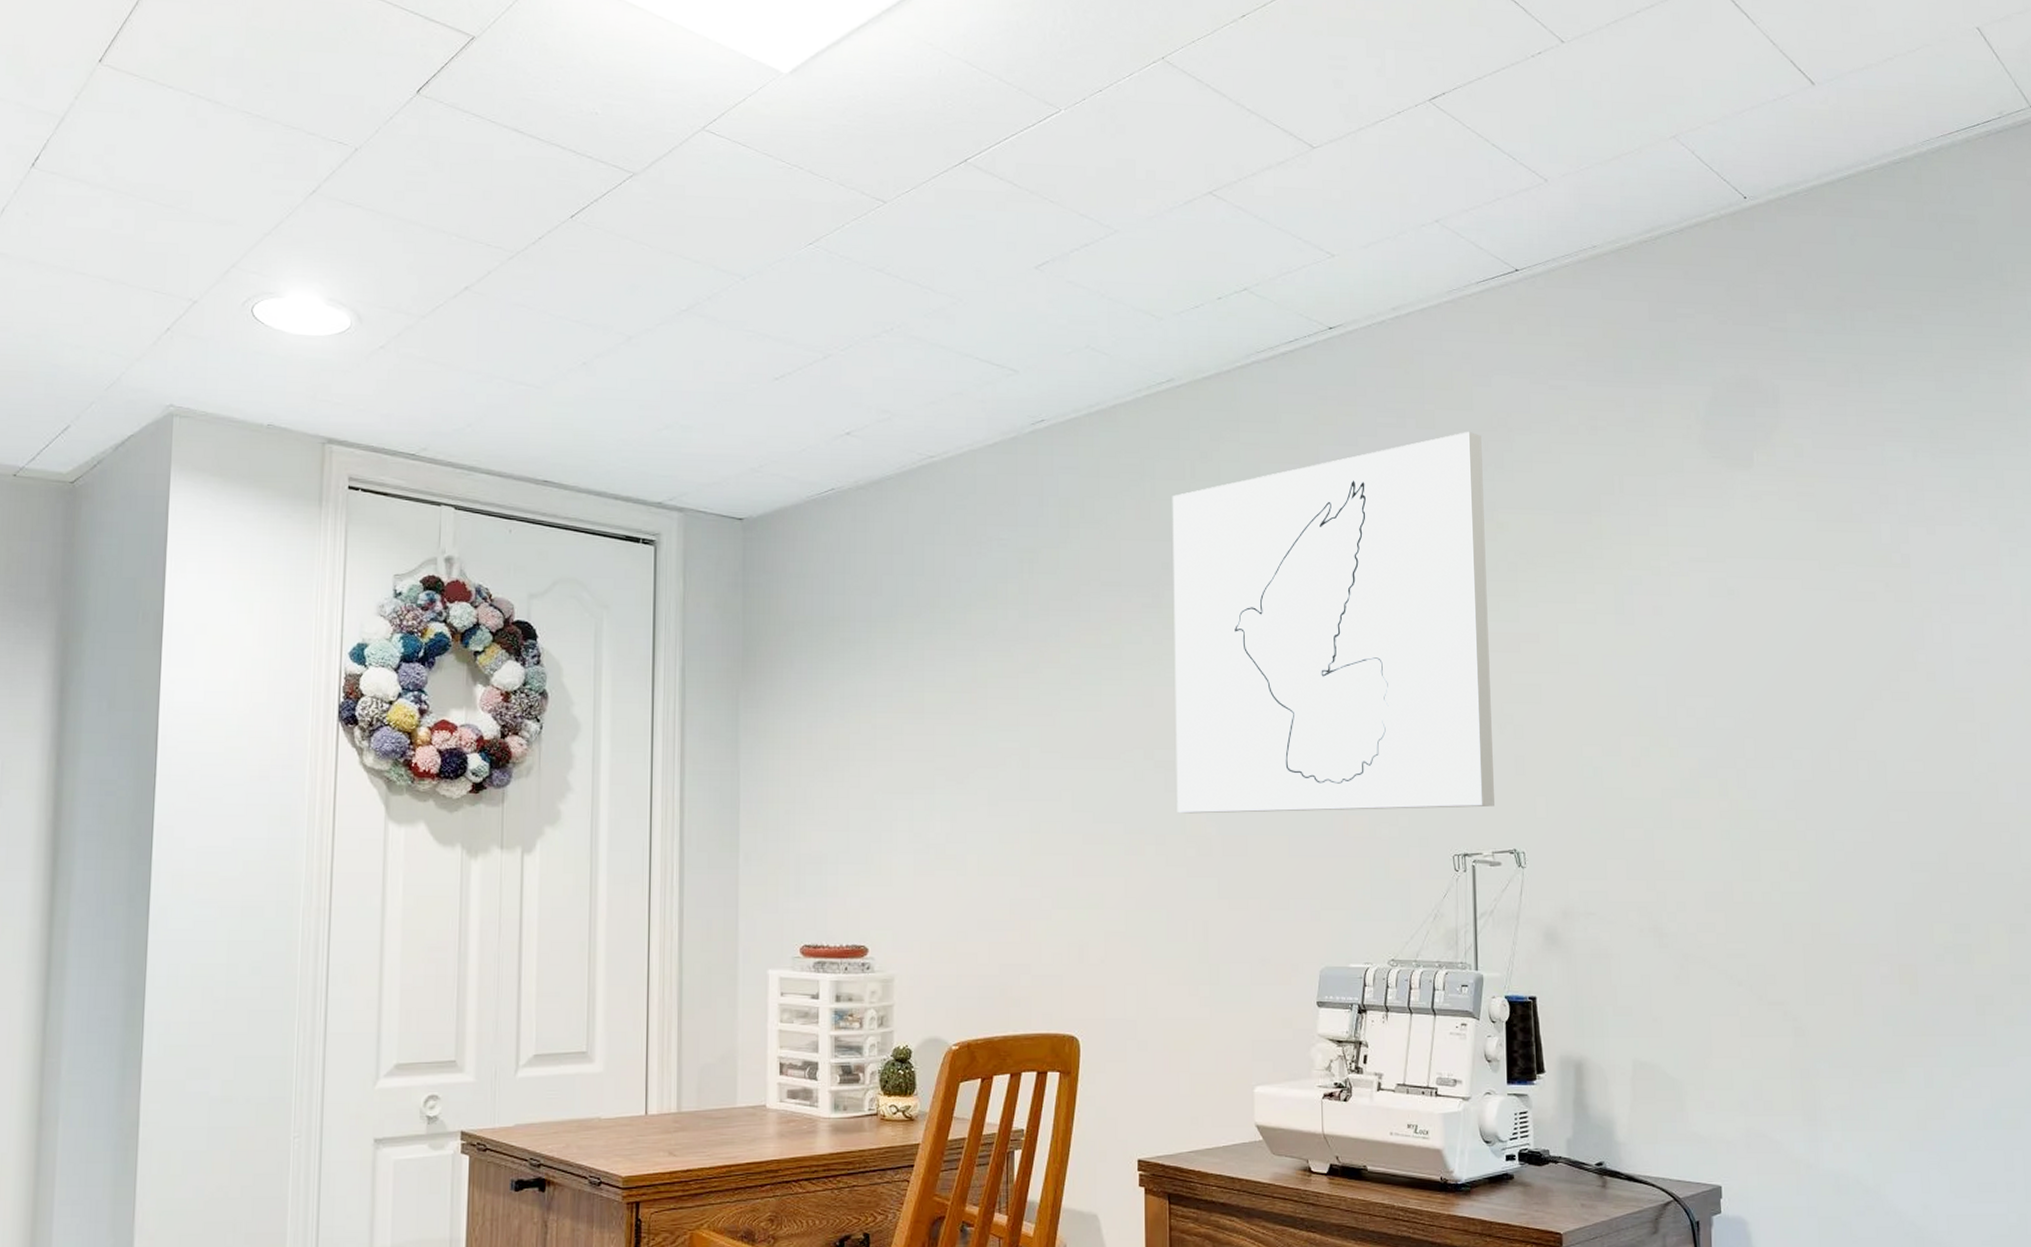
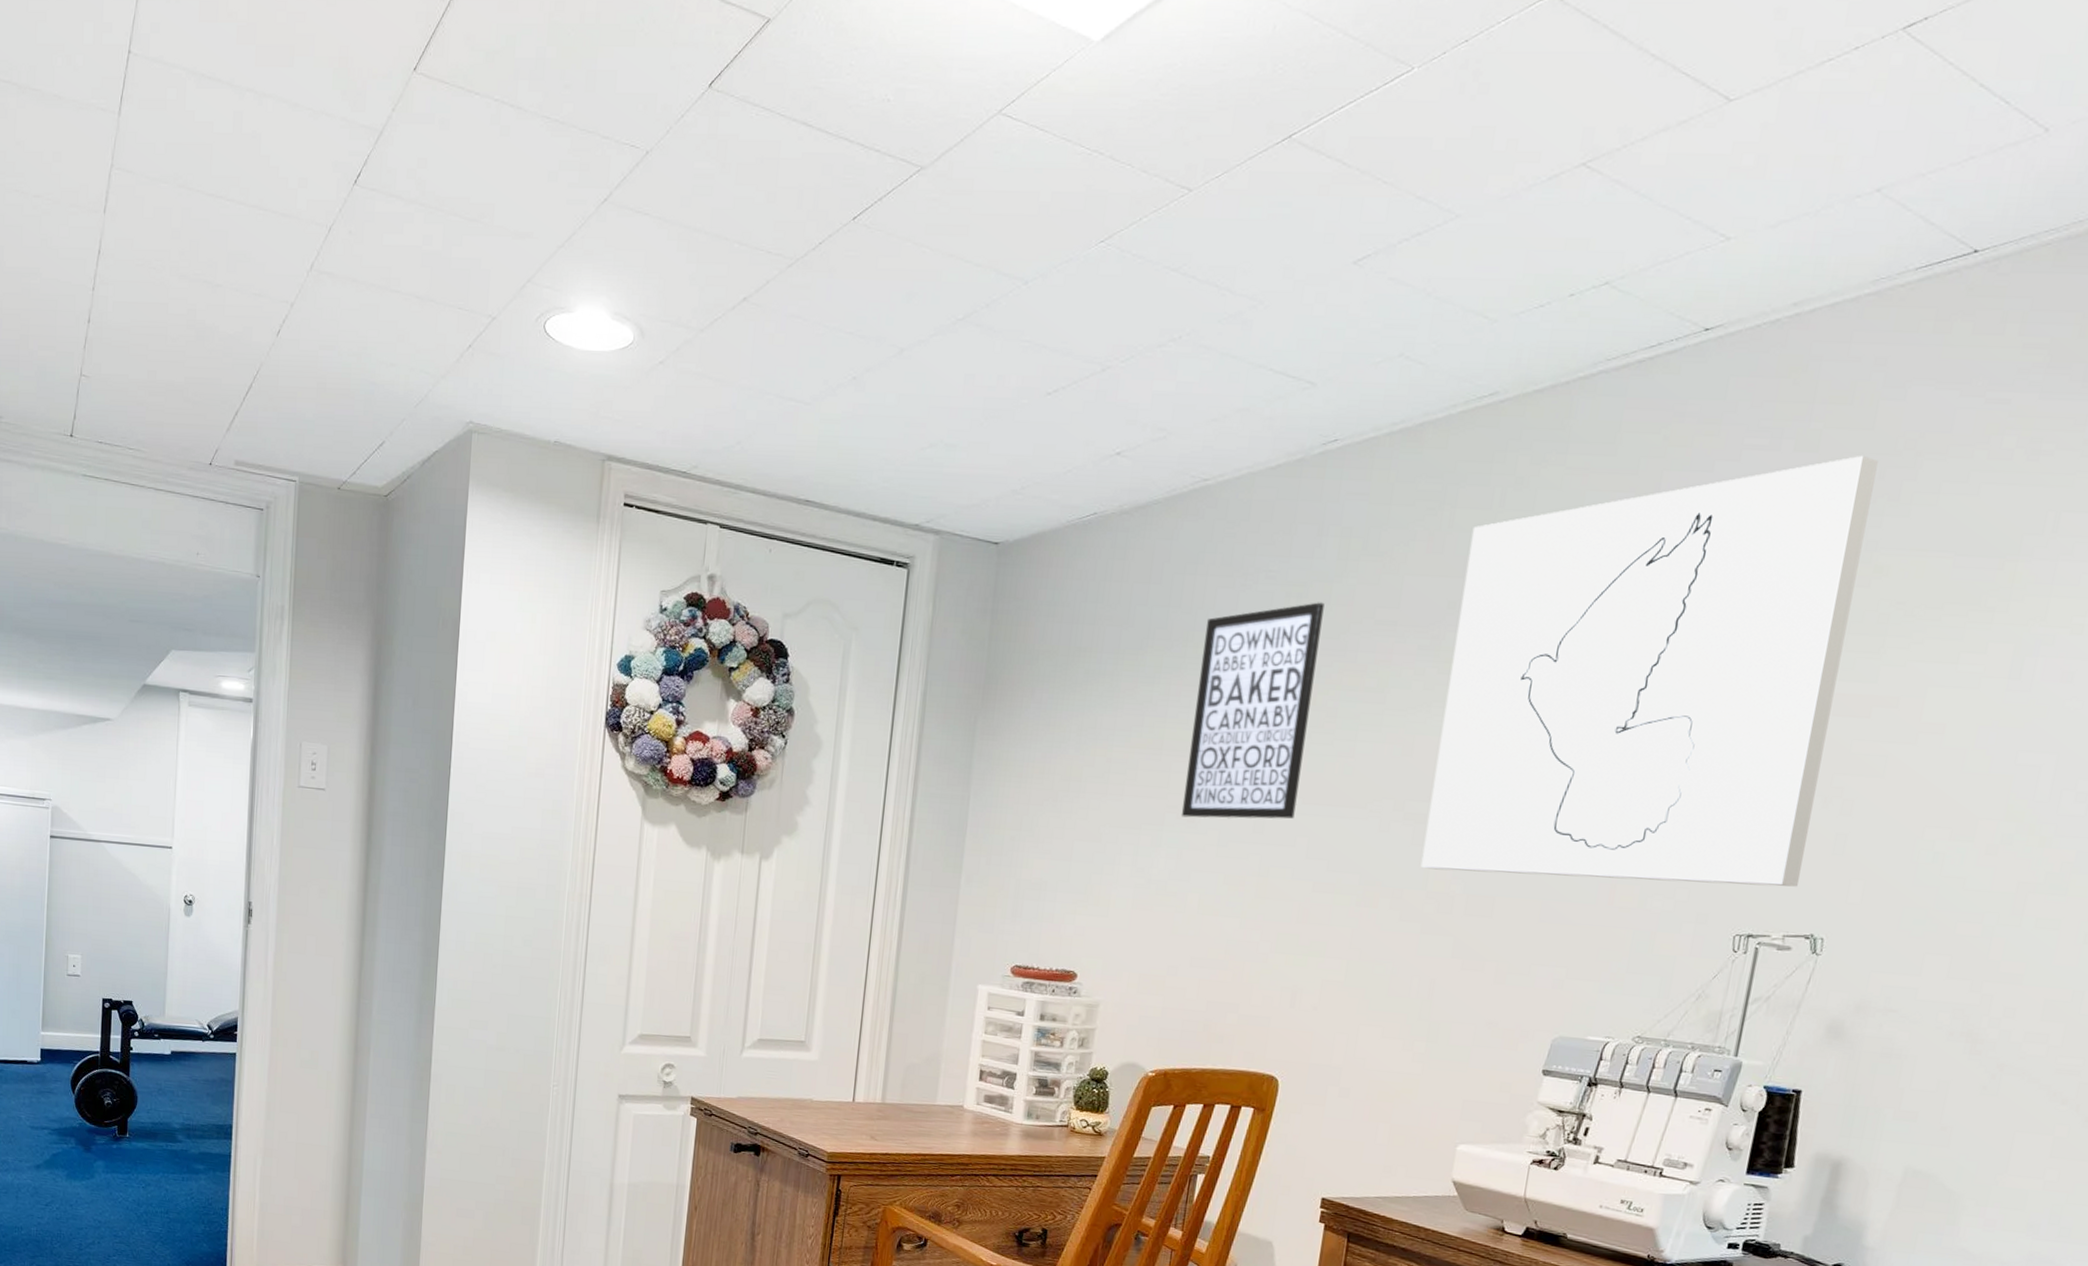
wall art: none [949,567,1057,779] -> present [1181,602,1325,819]

